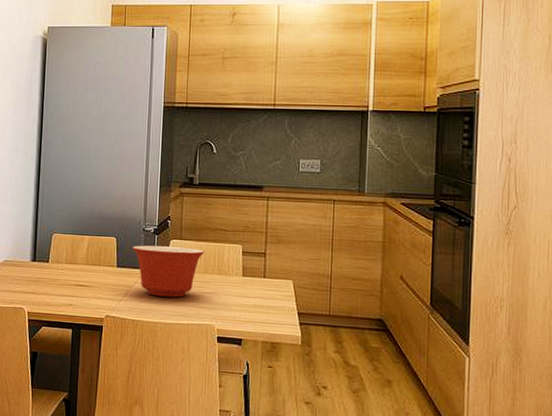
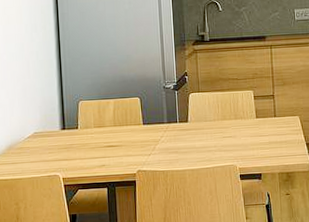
mixing bowl: present [131,245,204,298] -> none [155,98,221,146]

